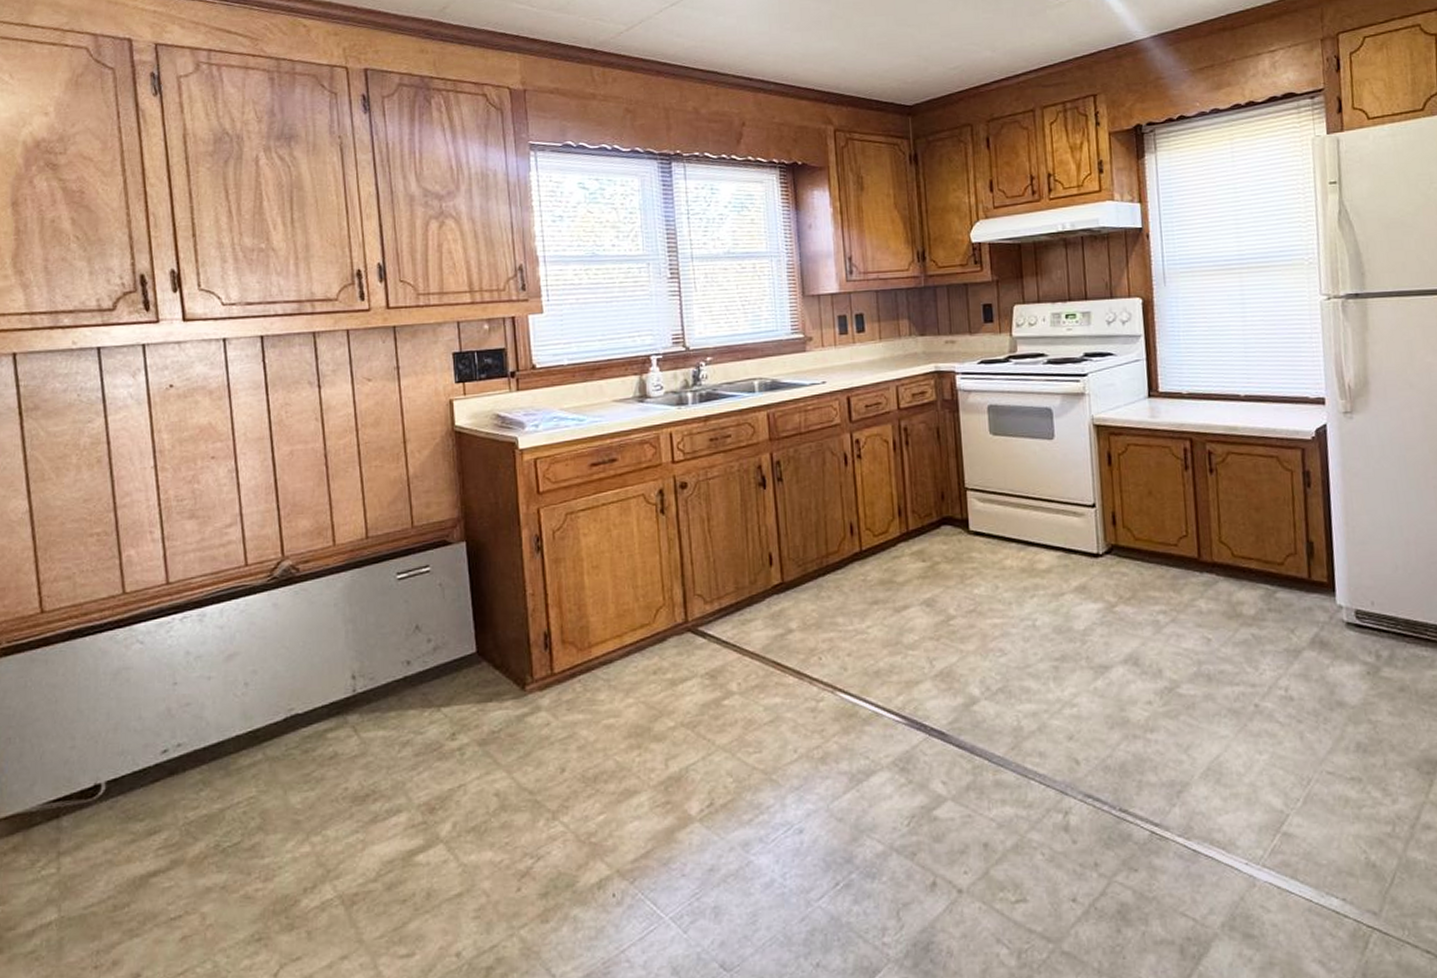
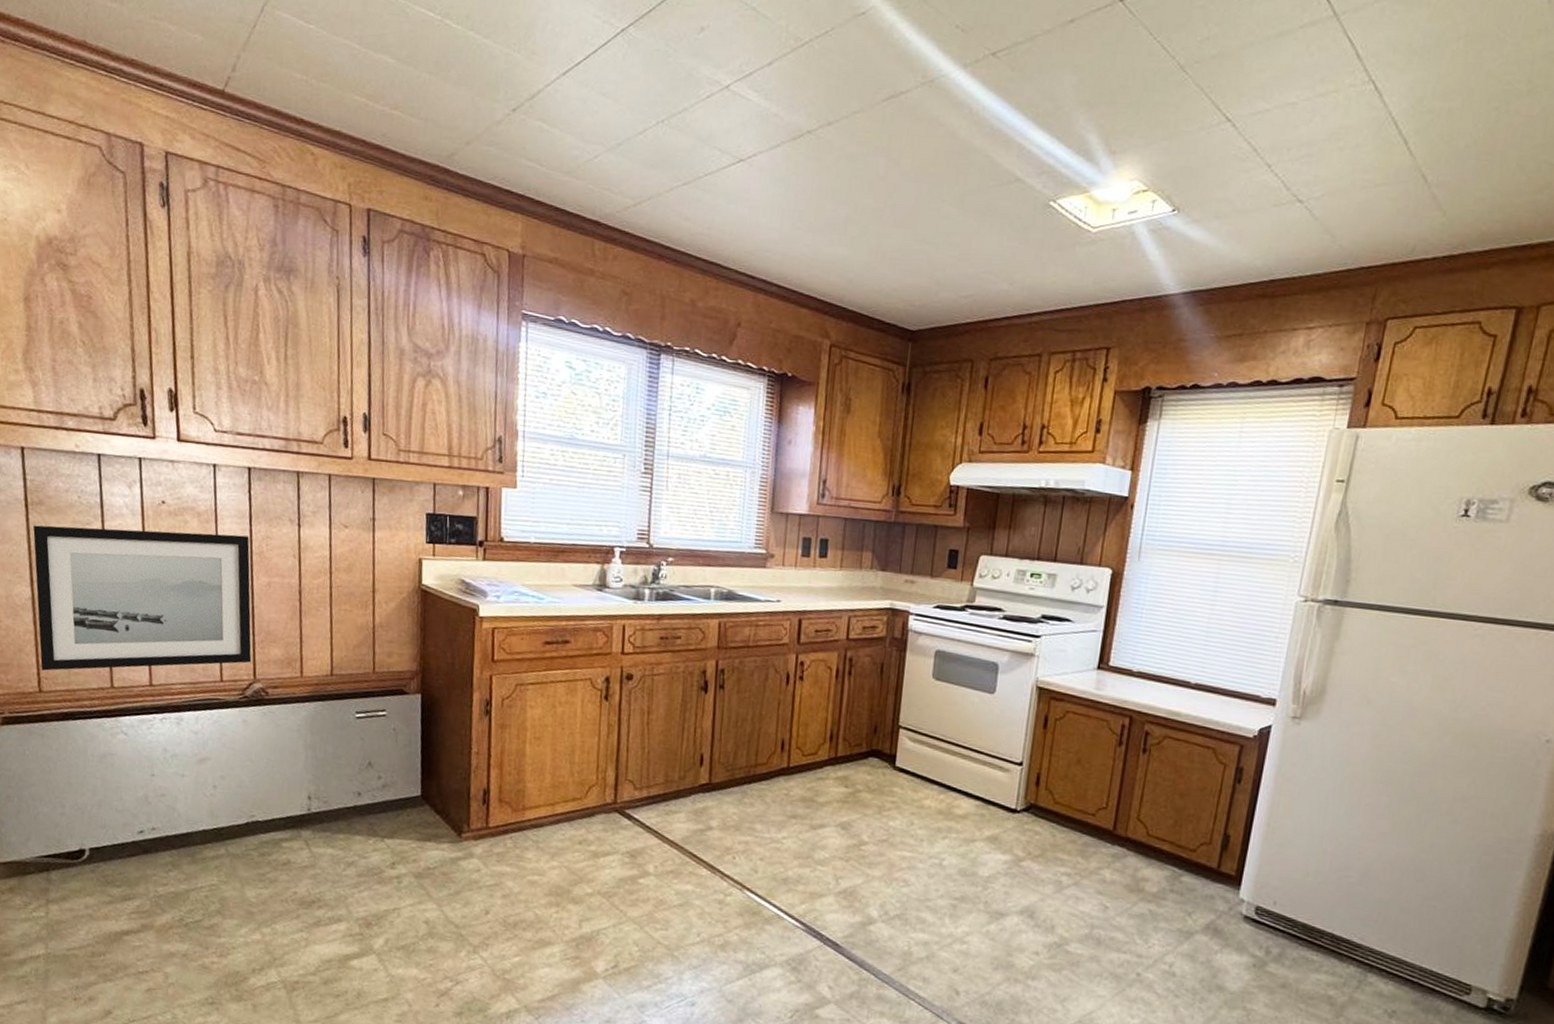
wall art: none [29,406,278,588] -> present [33,525,252,671]

